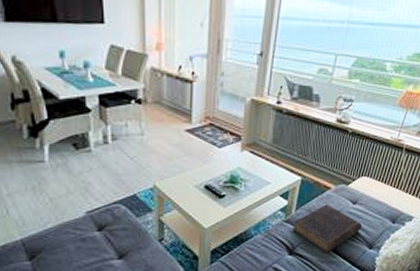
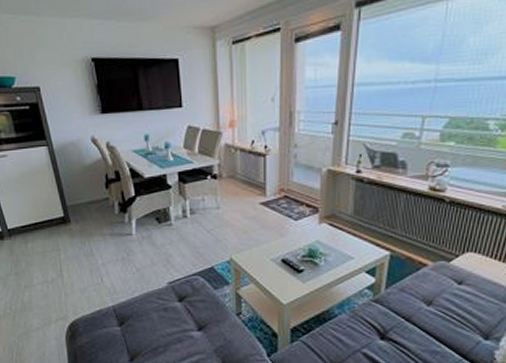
book: present [292,204,362,253] -> none [382,284,471,341]

